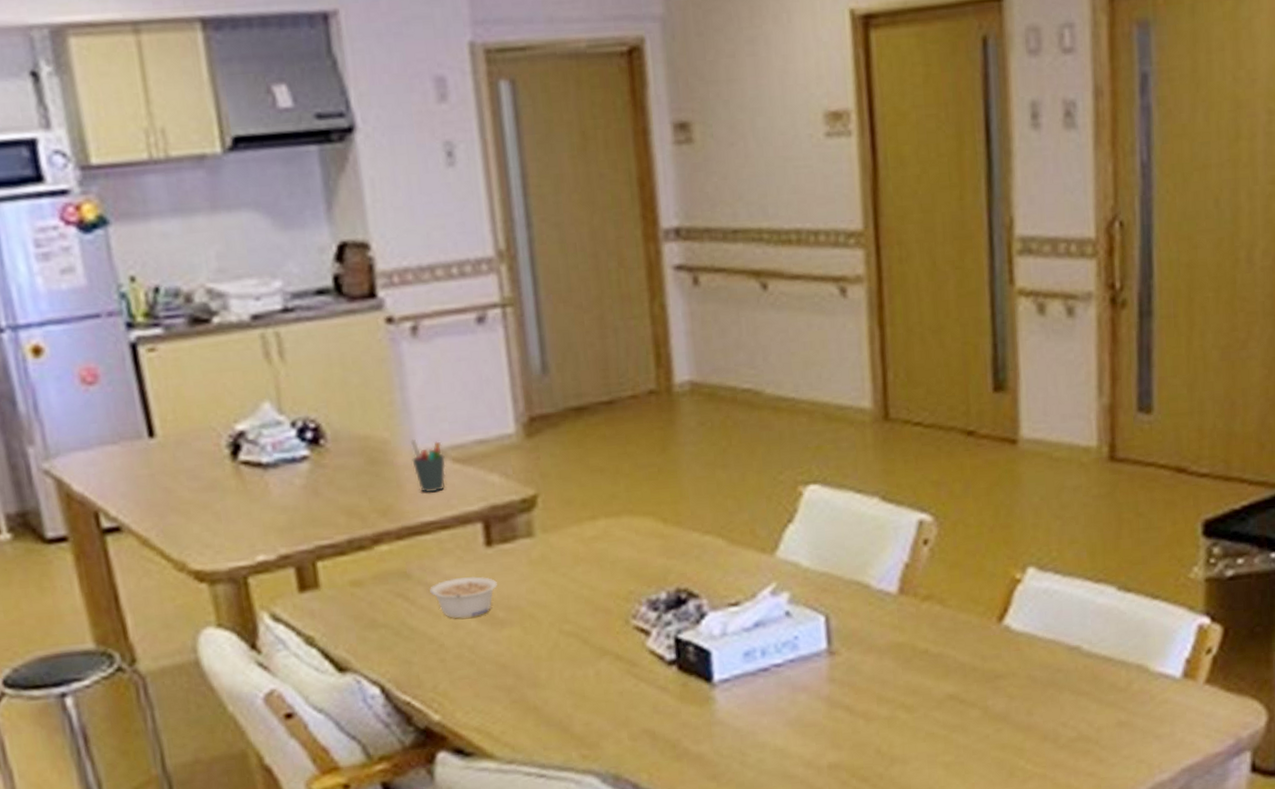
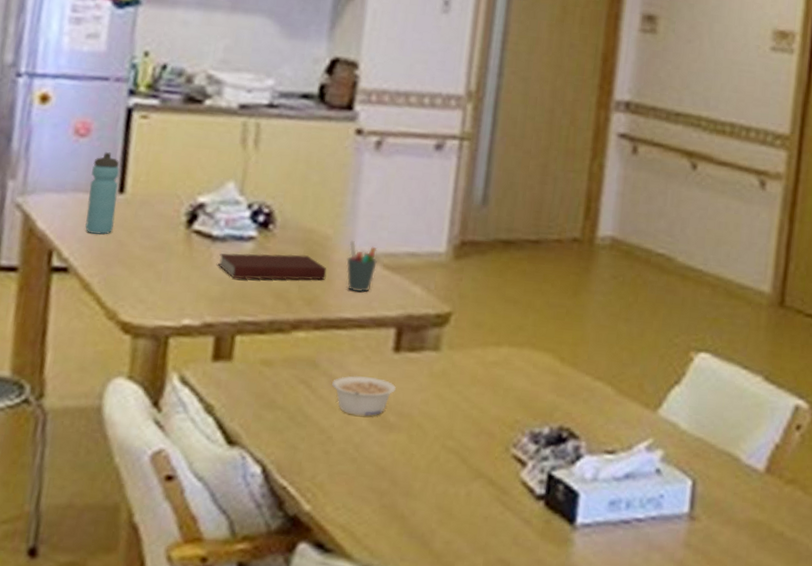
water bottle: none [111,396,155,487] -> present [85,152,120,235]
notebook: none [275,464,395,504] -> present [218,253,327,281]

